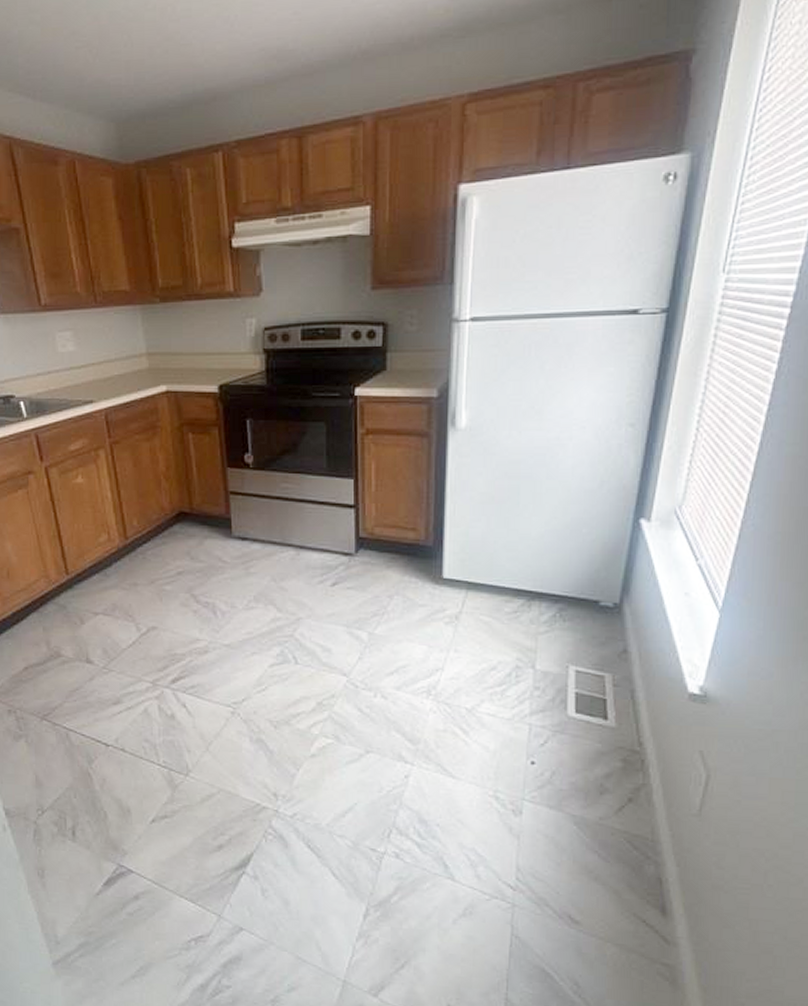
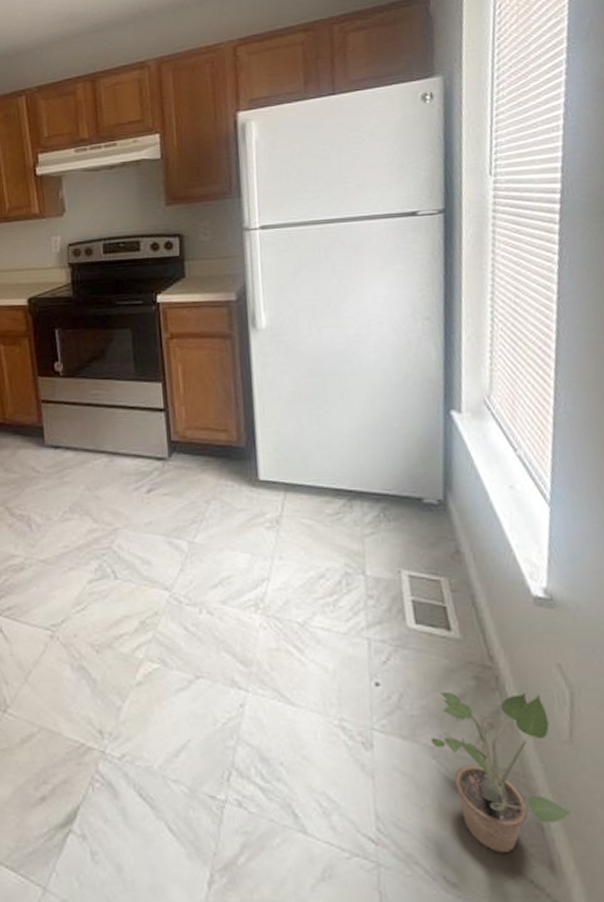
potted plant: none [574,771,691,900] -> present [430,691,574,854]

